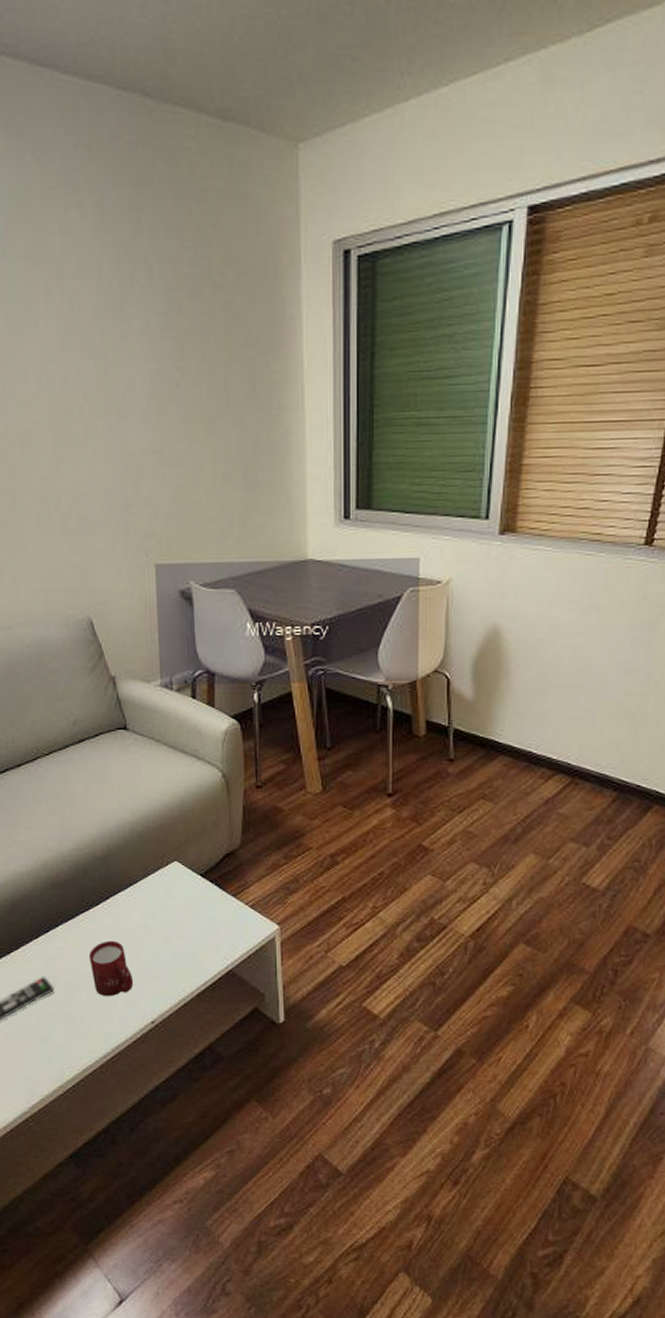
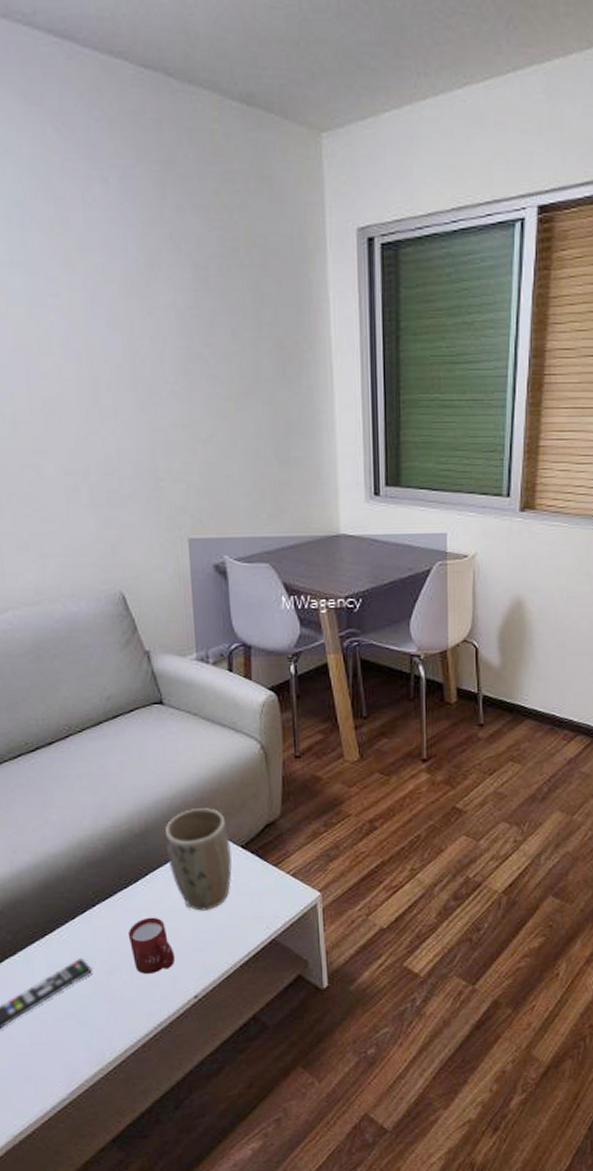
plant pot: none [126,835,192,937] -> present [164,808,232,911]

